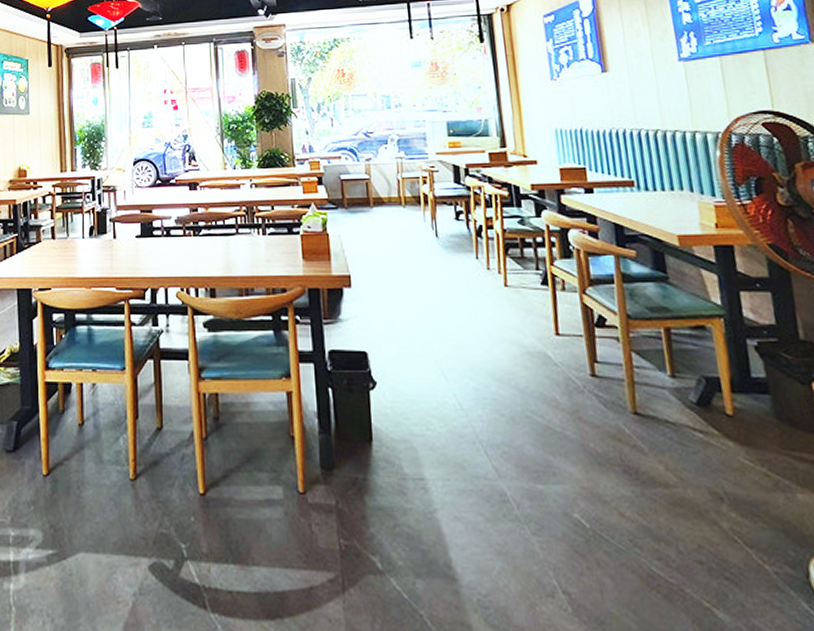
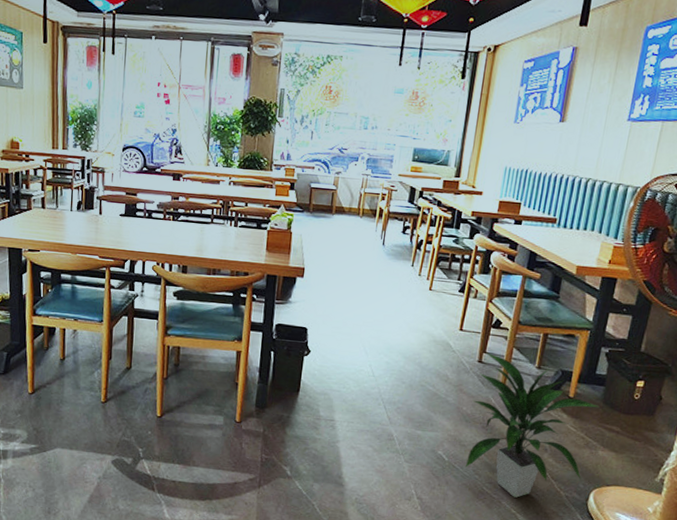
indoor plant: none [597,361,788,581] -> present [464,352,600,498]

